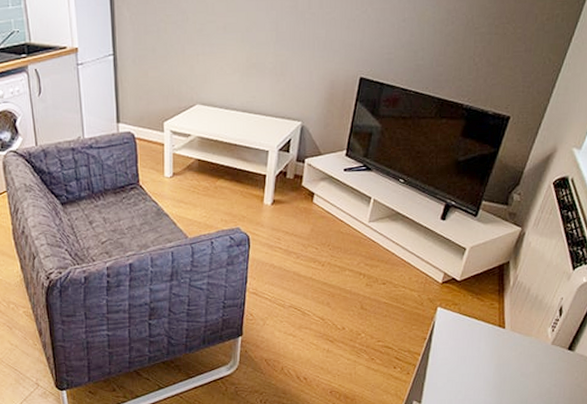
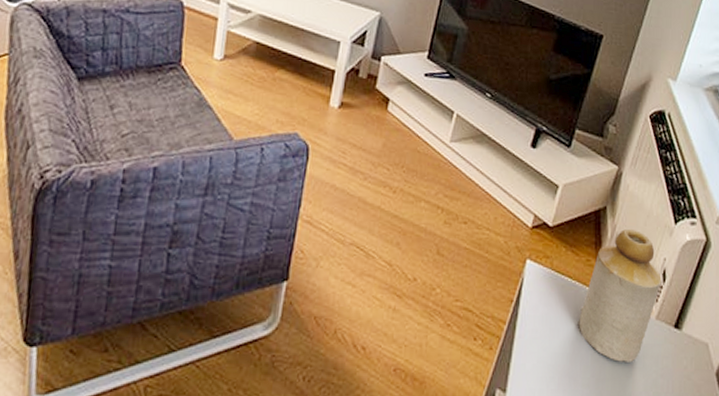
bottle: none [483,277,559,377] -> present [579,228,662,362]

